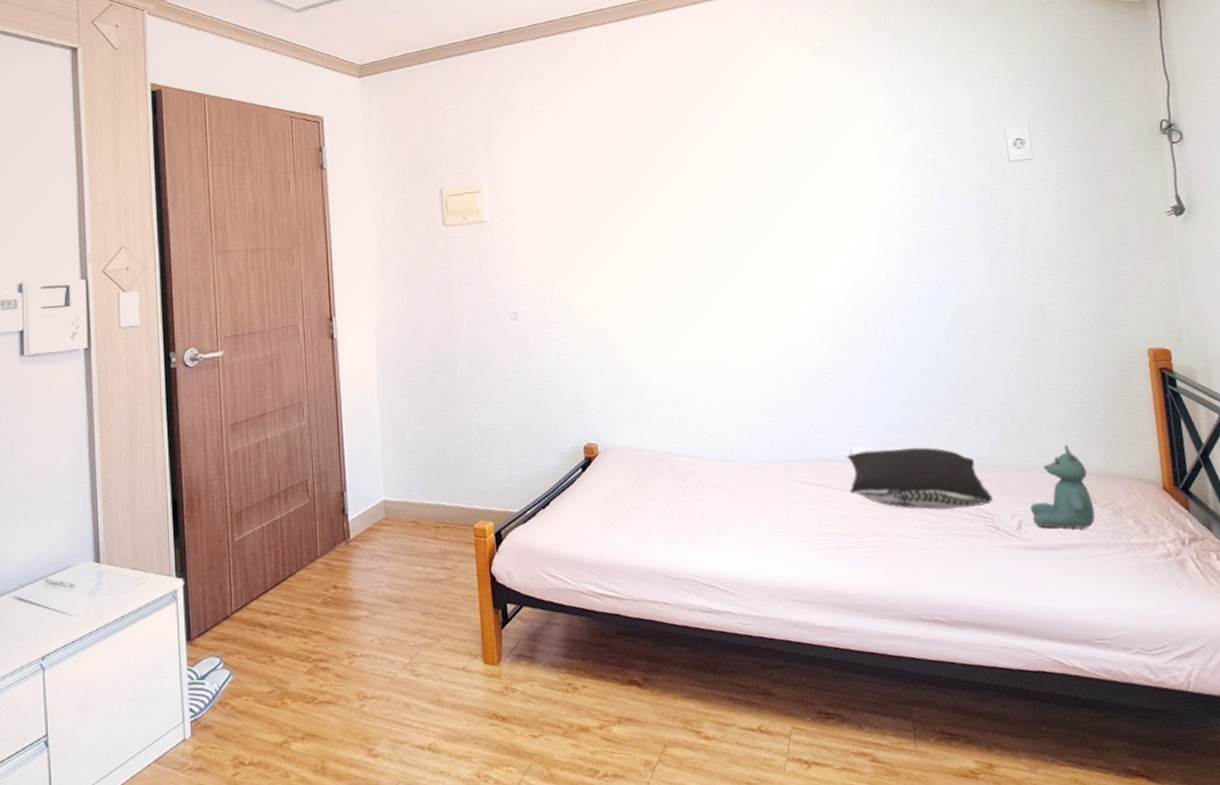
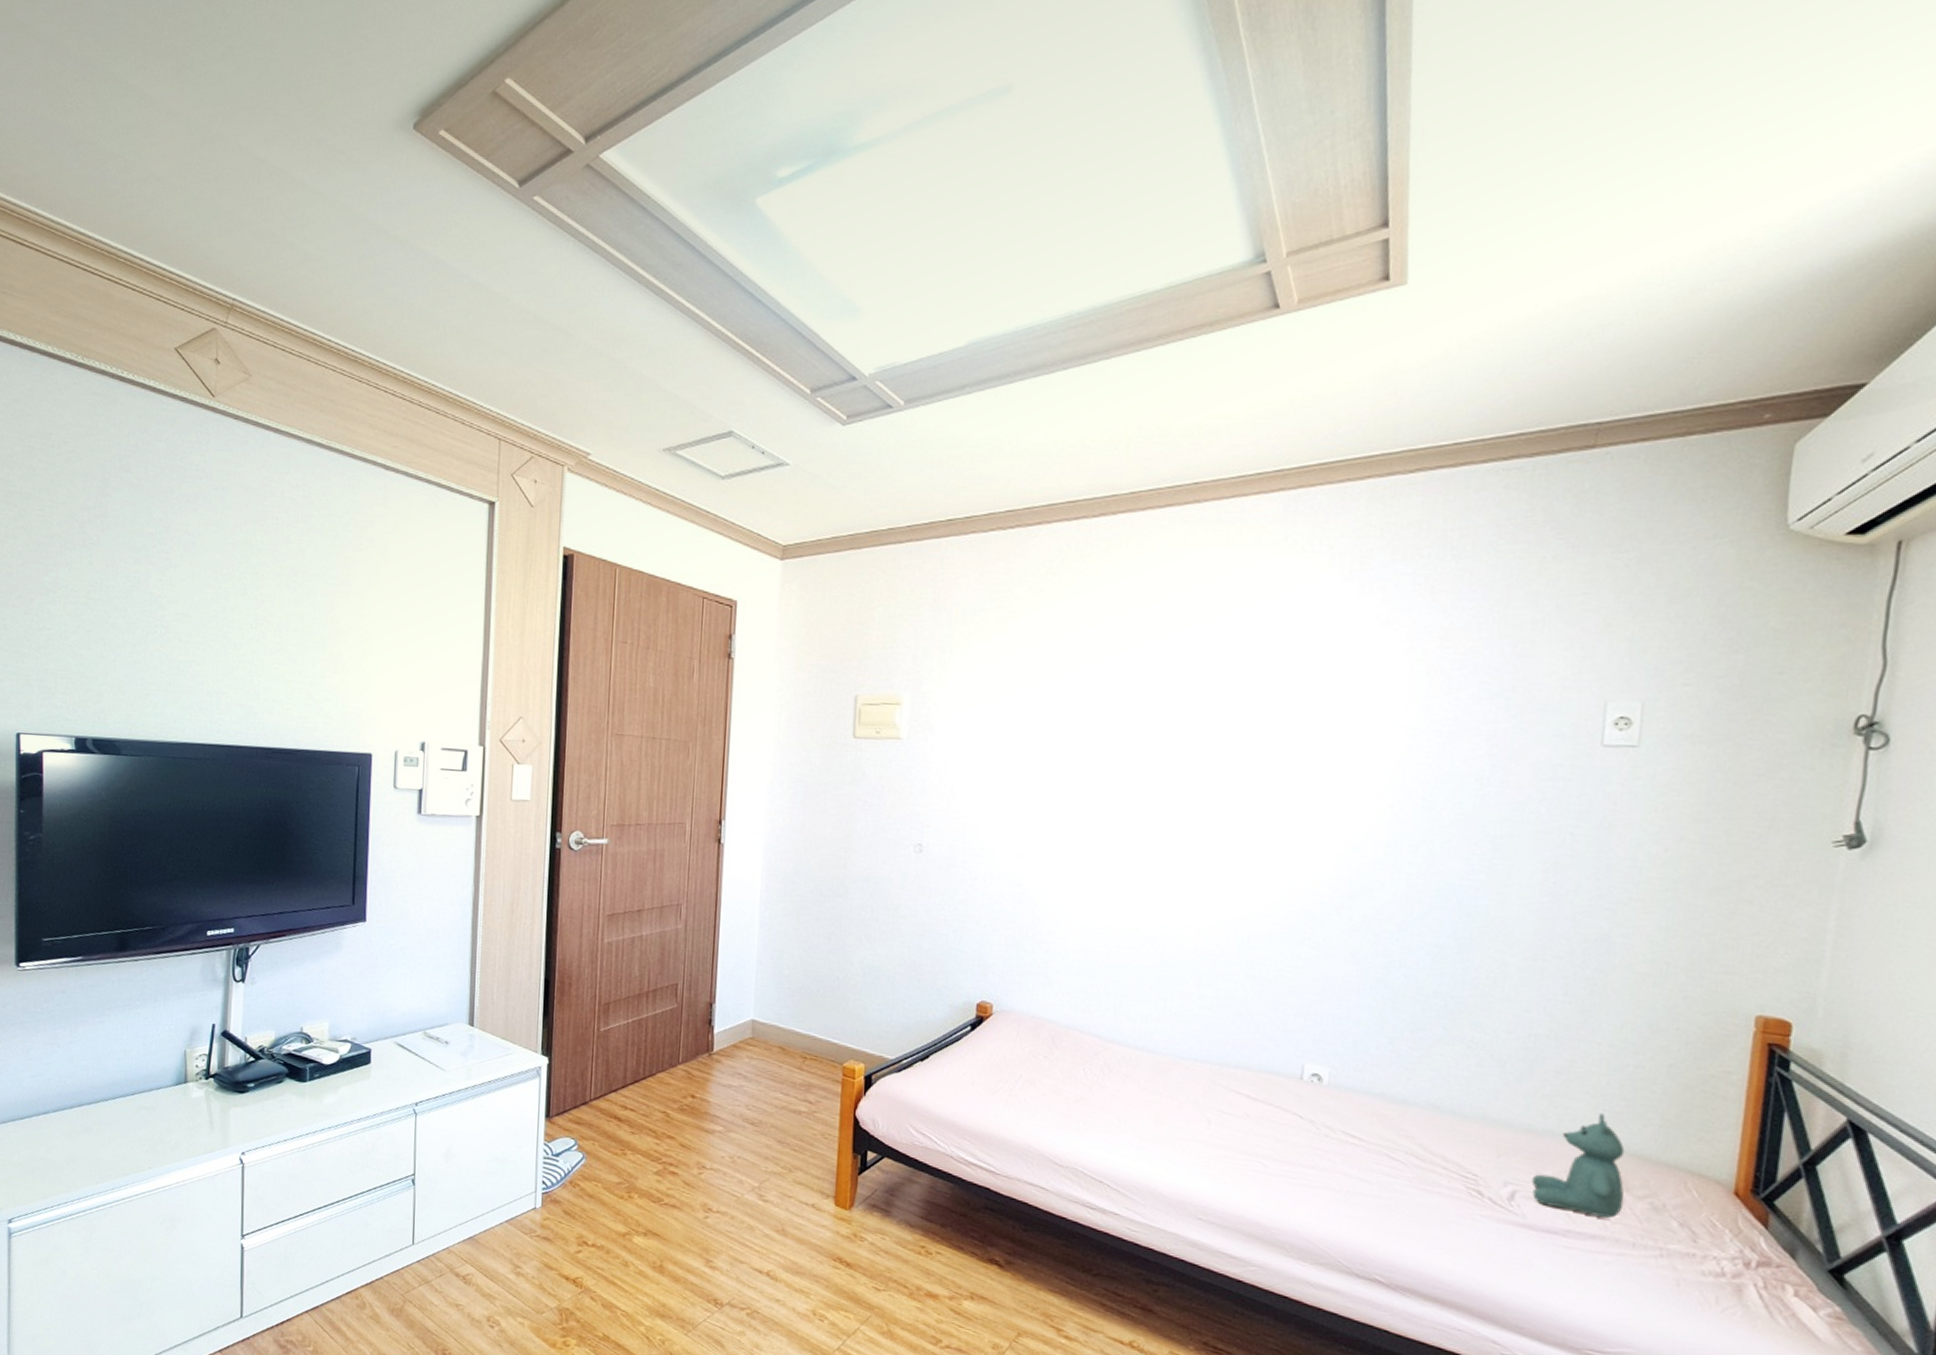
pillow: present [847,447,993,510] -> none [1291,1069,1482,1163]

